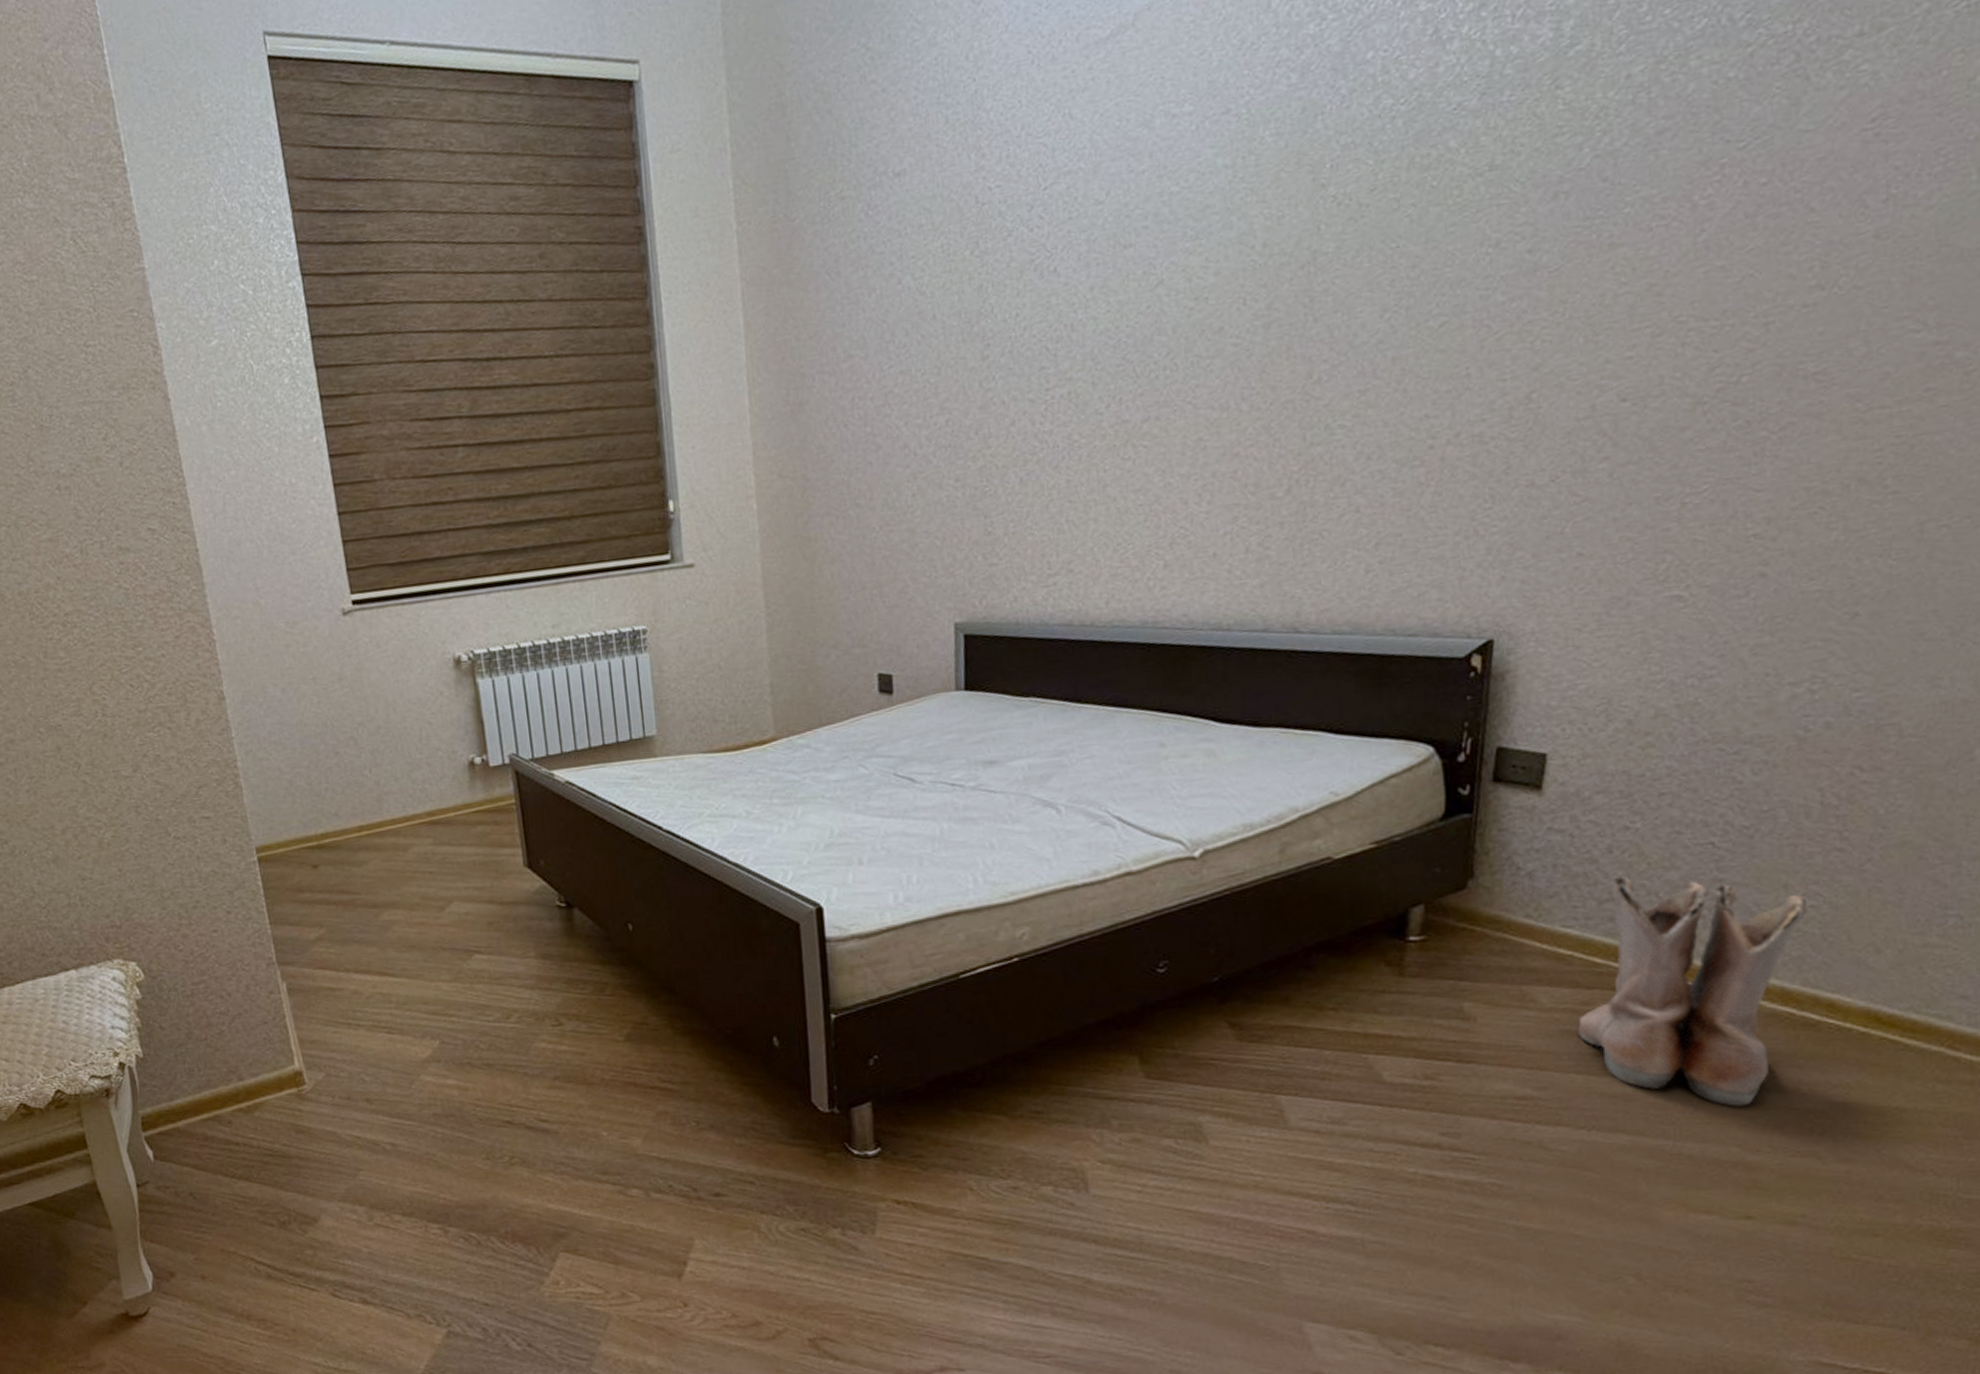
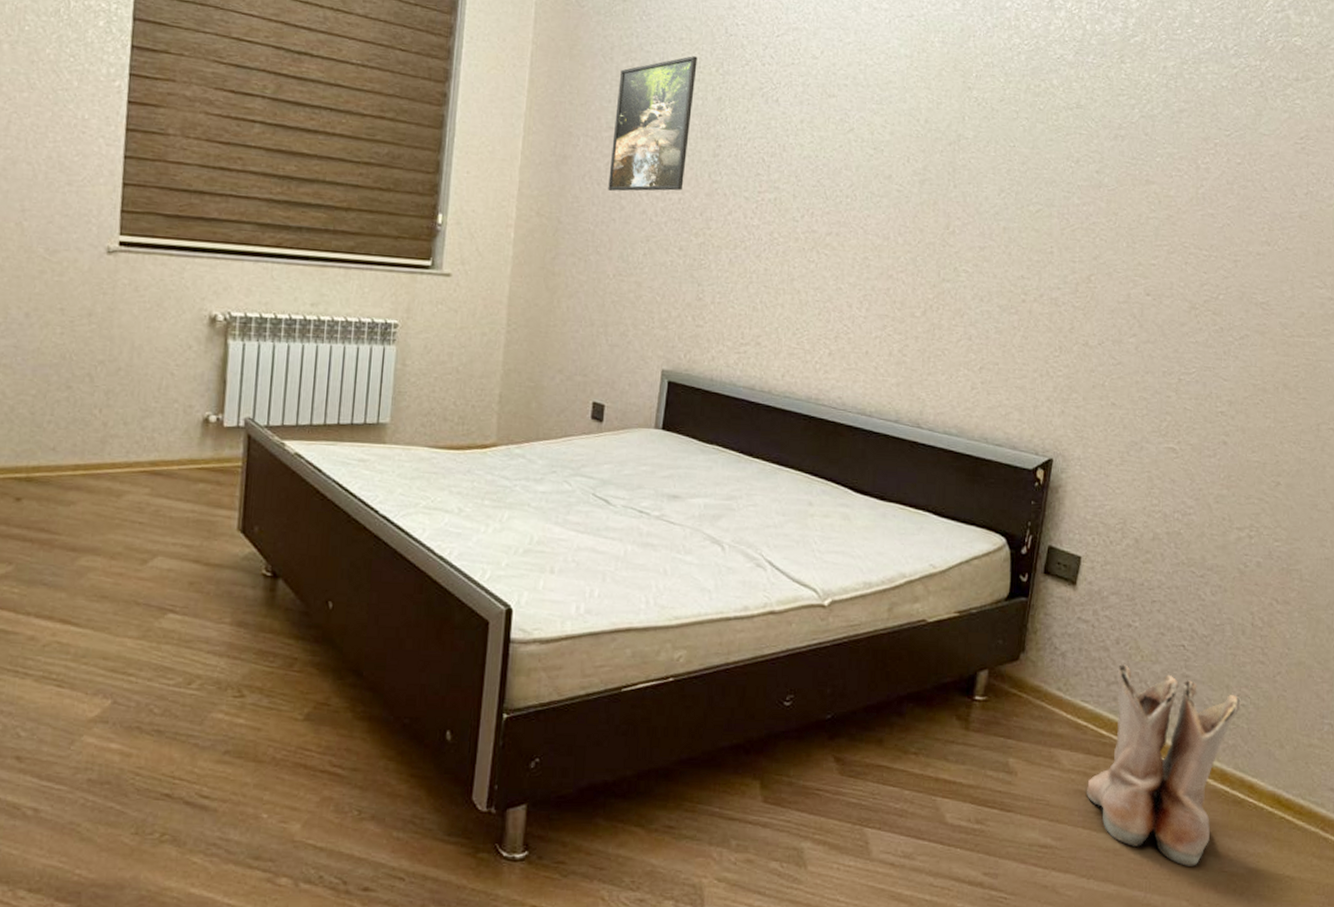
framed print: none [851,242,949,430] -> present [608,56,698,192]

